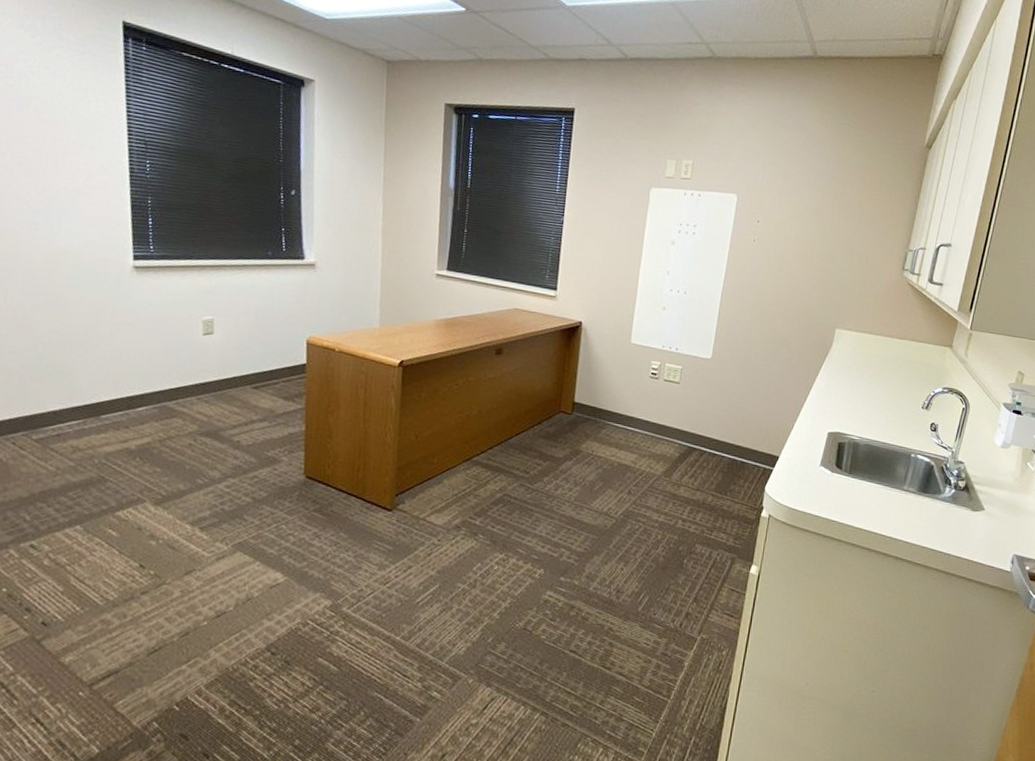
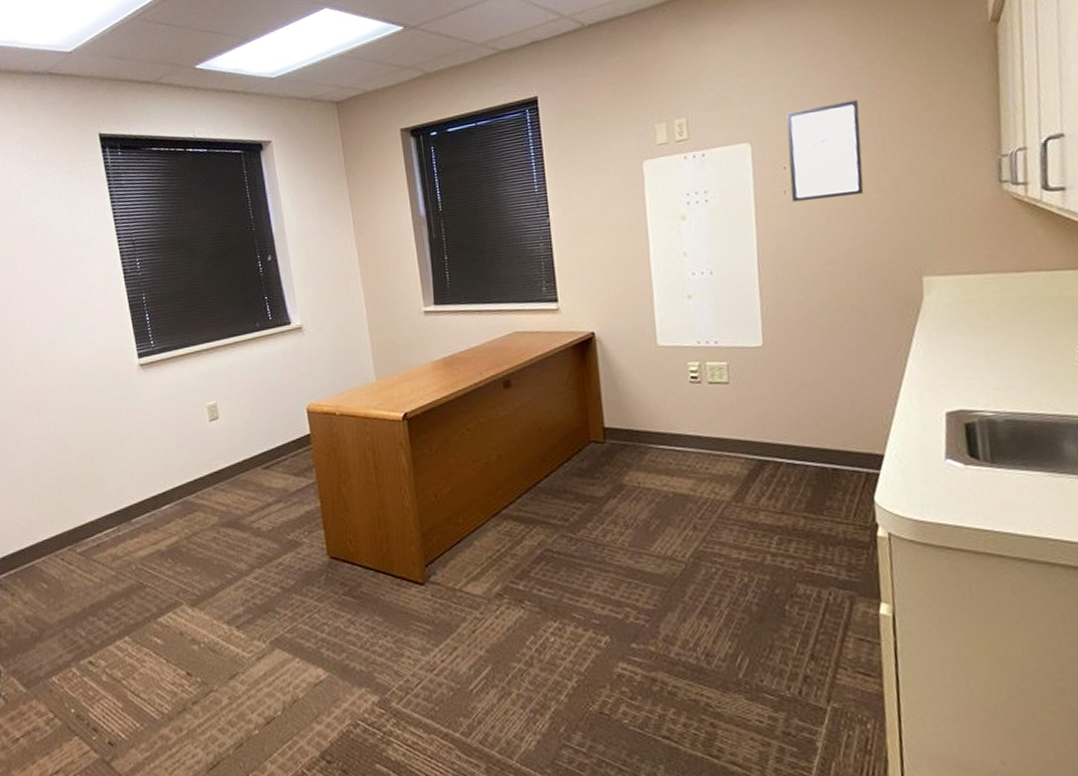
wall art: none [757,177,823,256] -> present [786,99,864,203]

